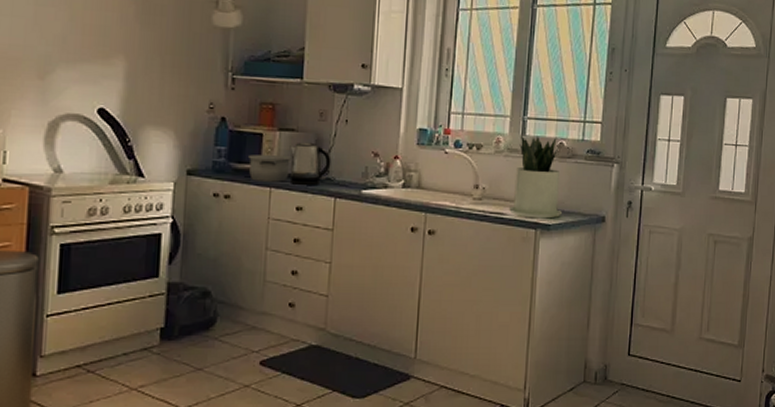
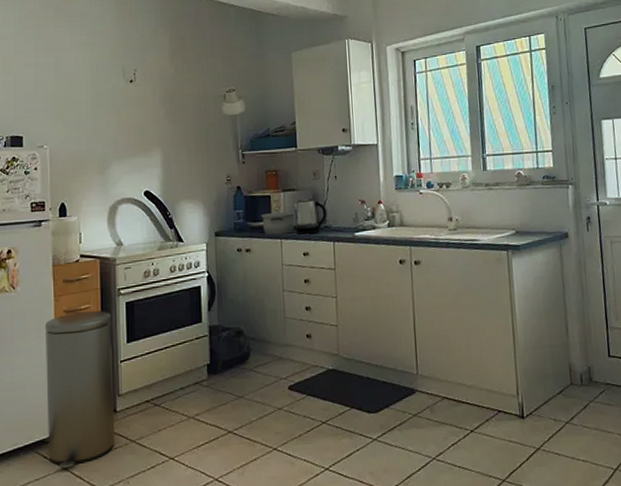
planter: present [509,135,563,219] -> none [481,168,529,242]

